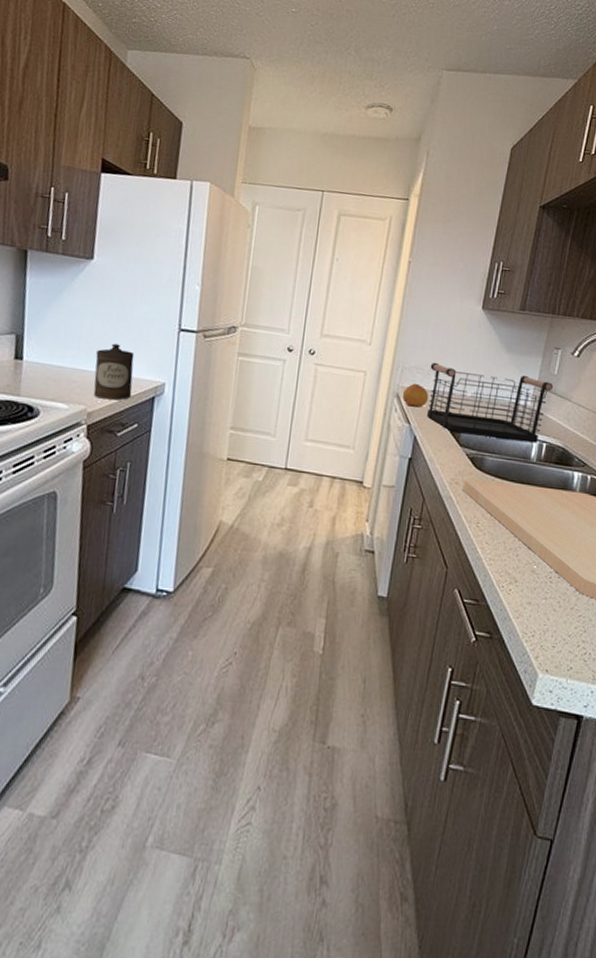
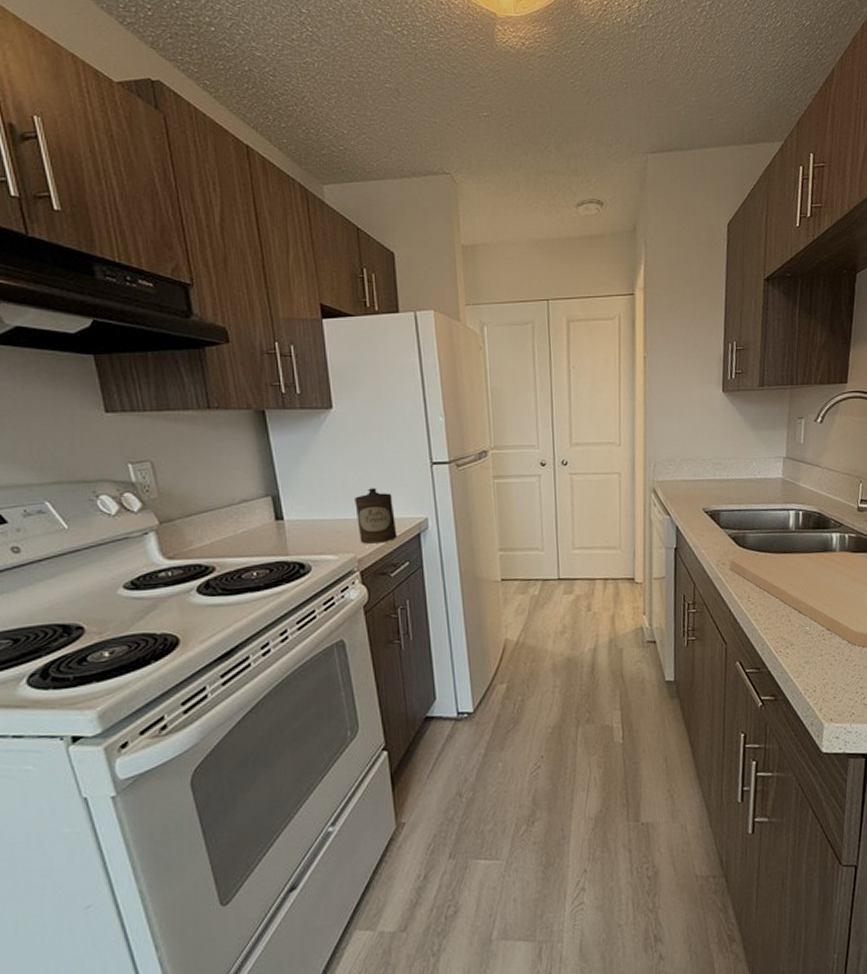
fruit: present [402,383,429,408] -> none [658,475,685,499]
dish rack: present [426,362,554,443] -> none [681,449,802,516]

